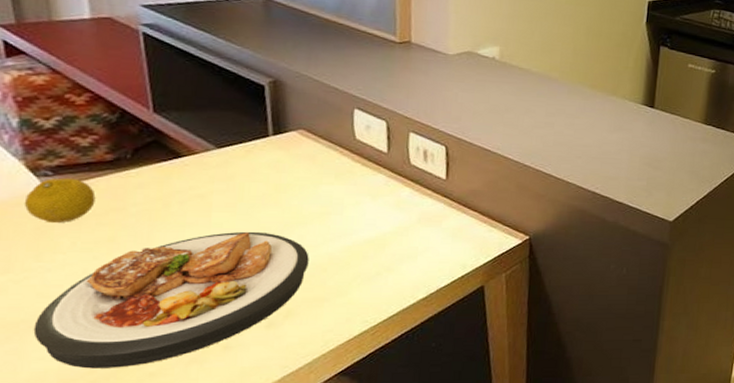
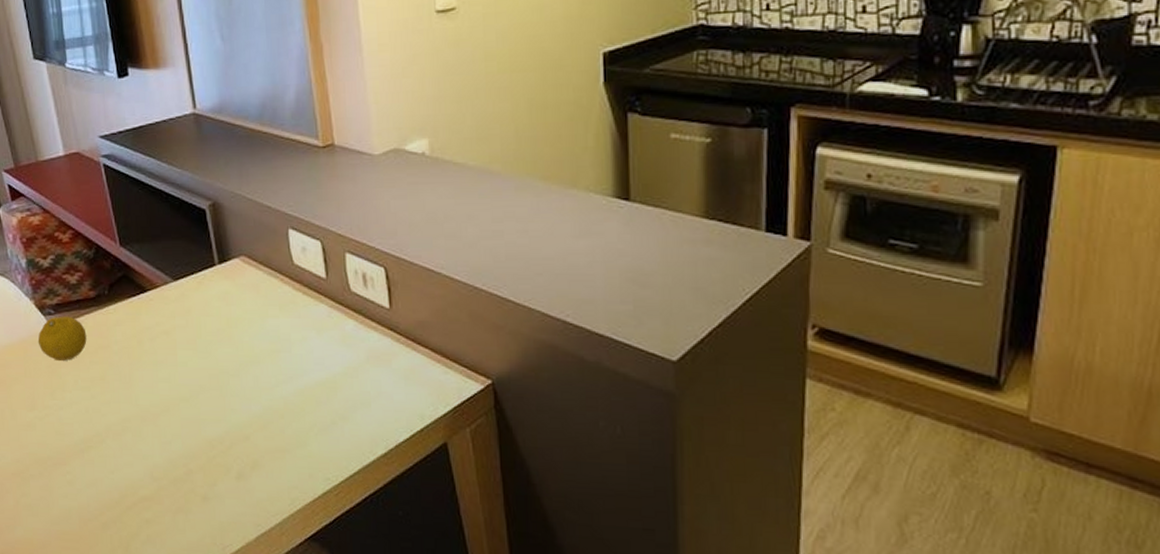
plate: present [33,231,309,369] -> none [57,371,266,512]

